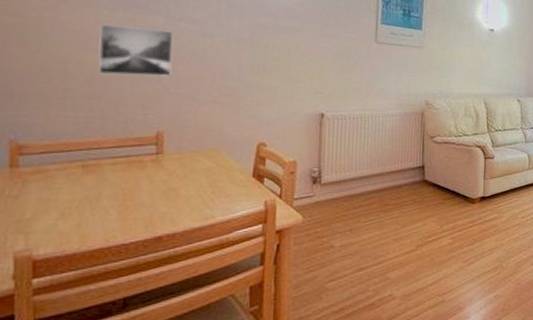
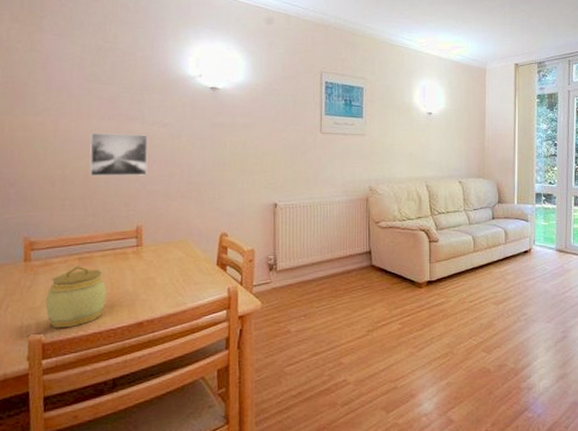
jar: none [37,174,117,244] -> present [45,266,107,329]

